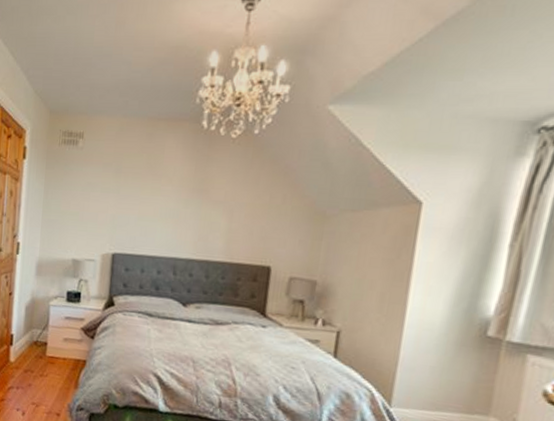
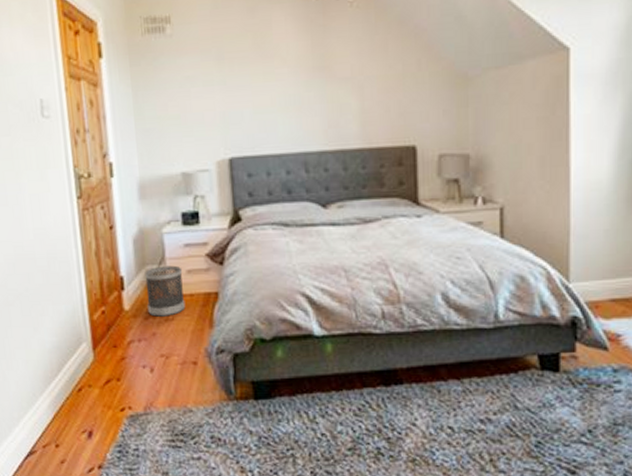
wastebasket: none [28,331,61,373] -> present [145,265,186,317]

